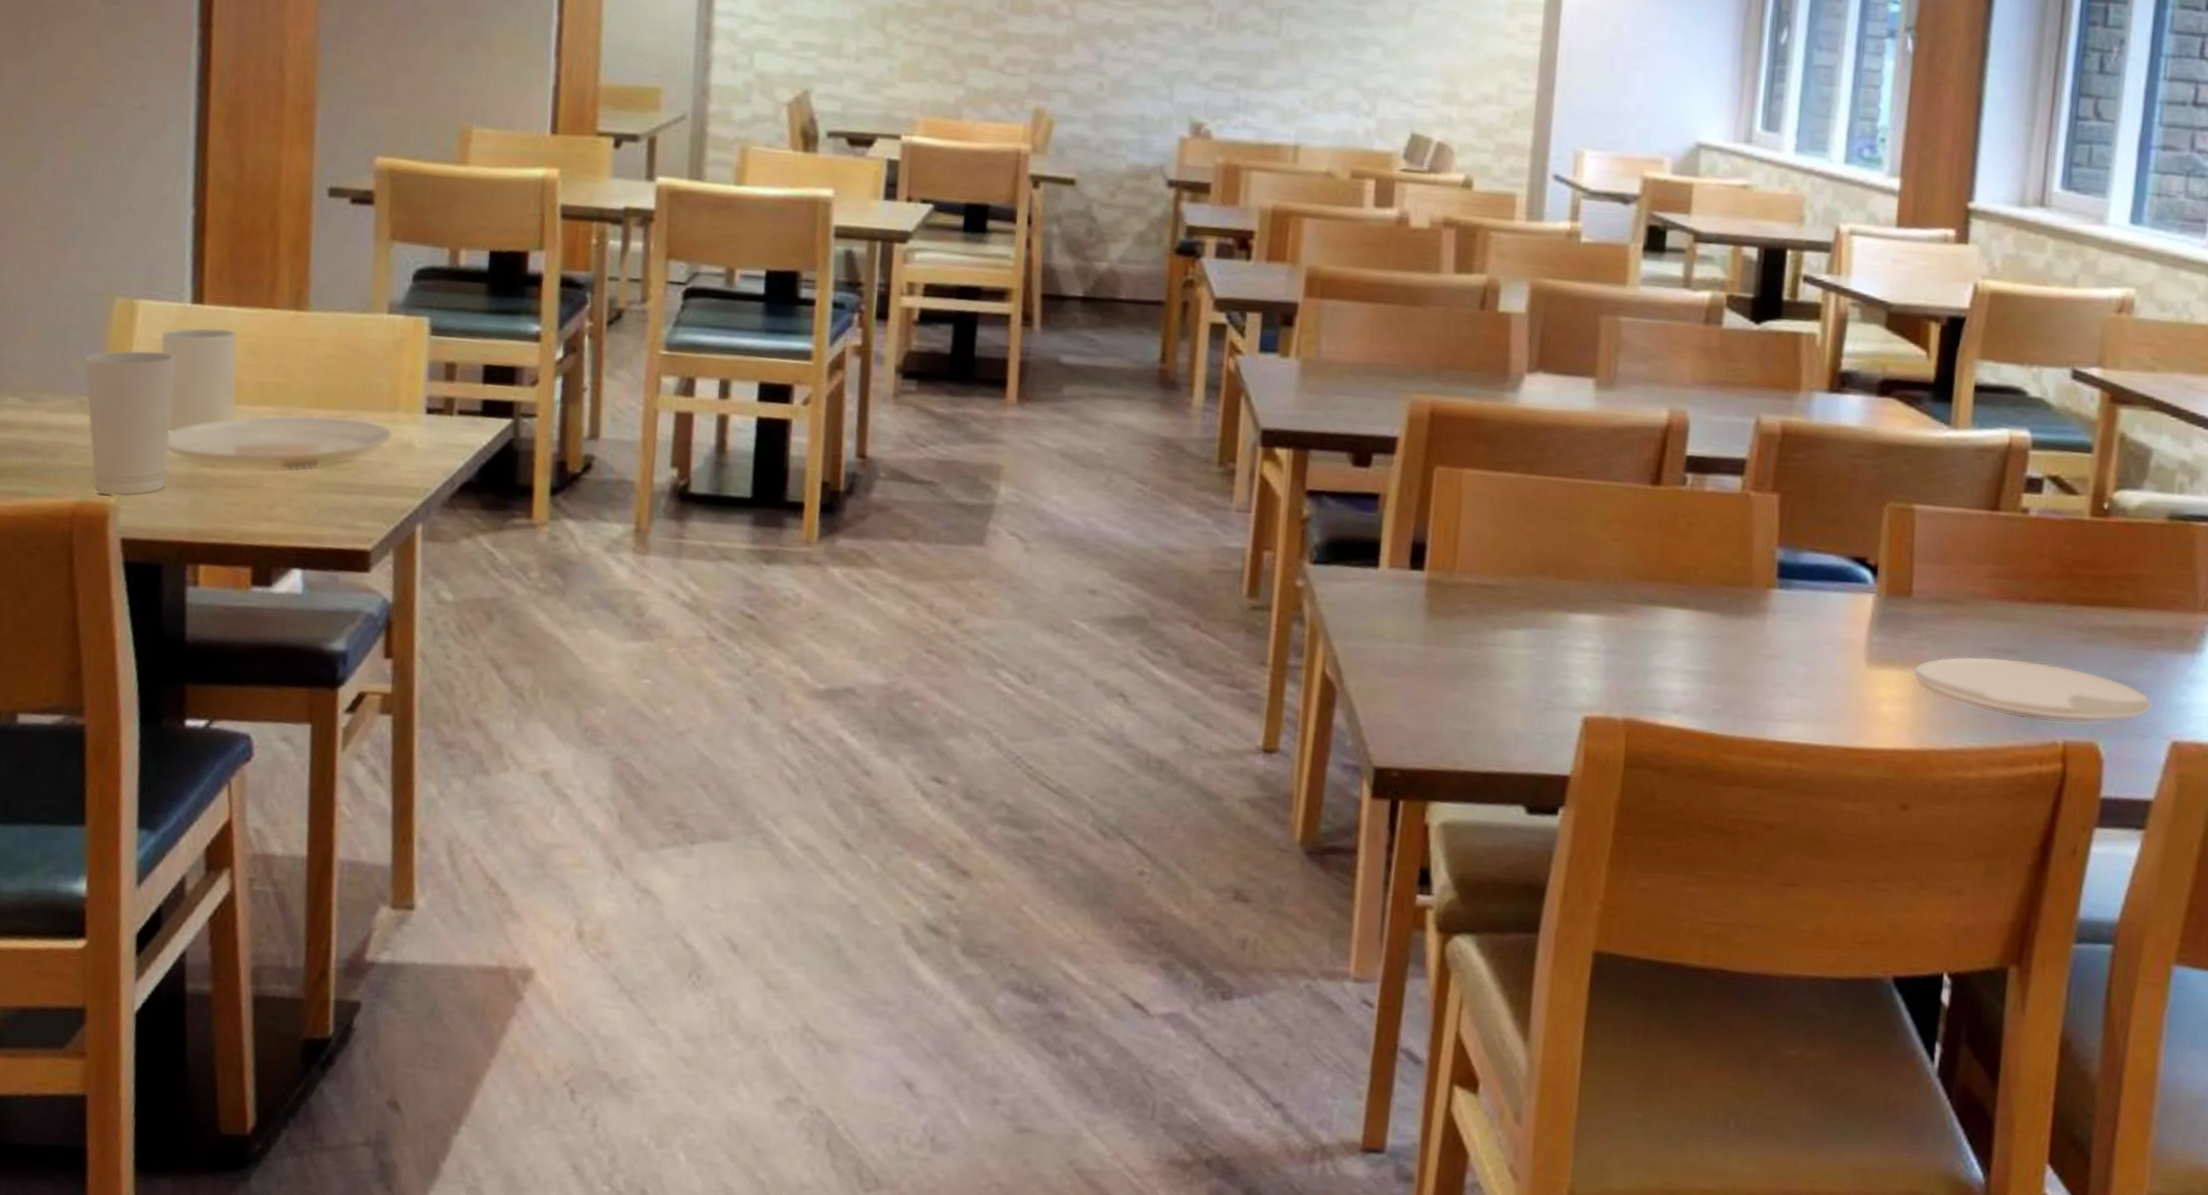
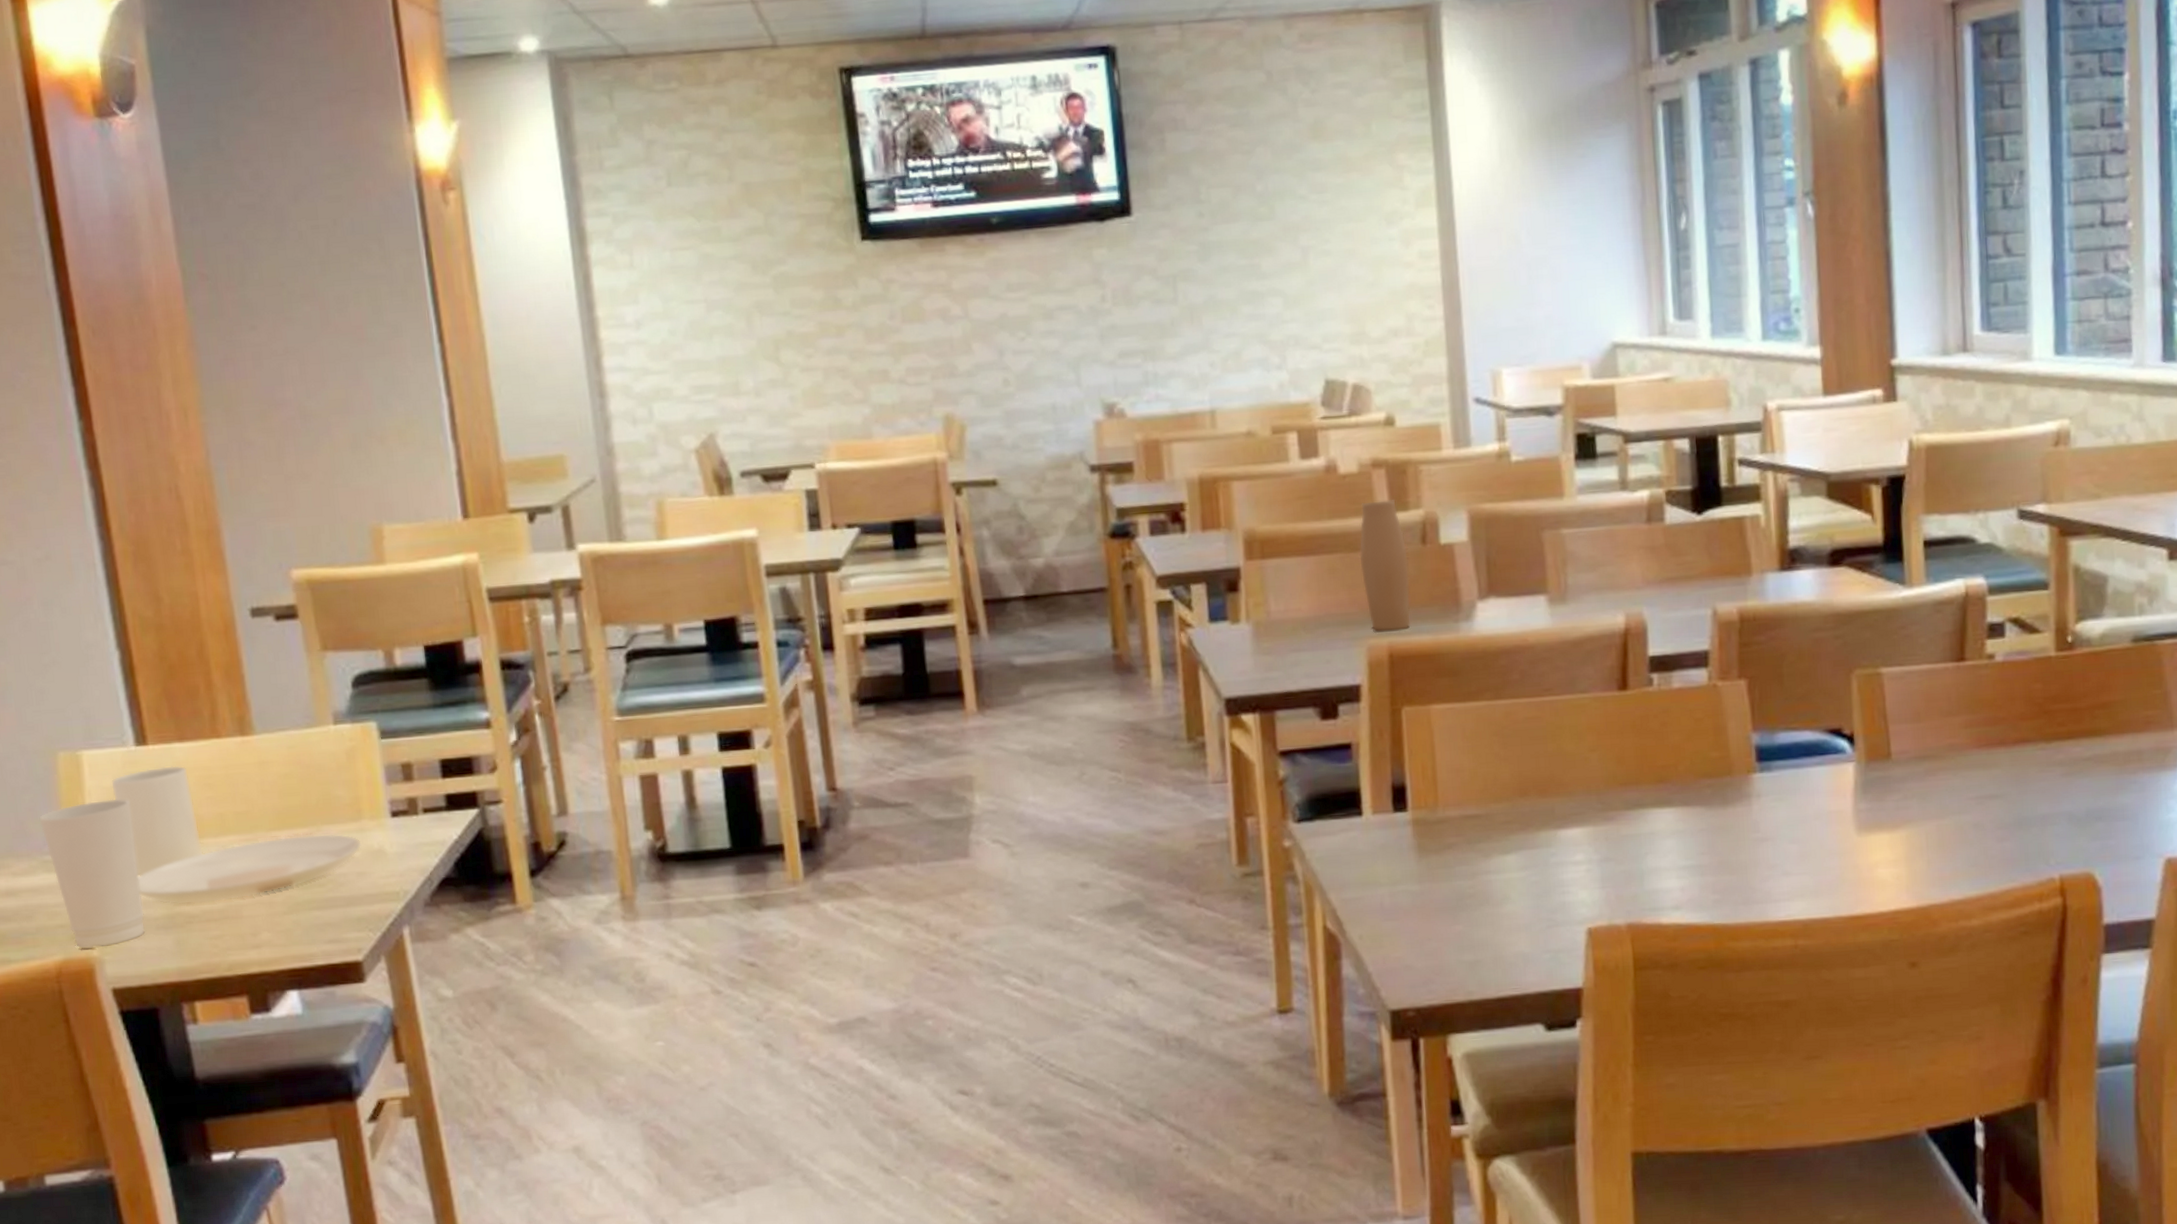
vase: none [1416,259,1464,392] -> present [1359,500,1411,634]
plate: present [1912,656,2152,724] -> none [1903,803,2141,860]

